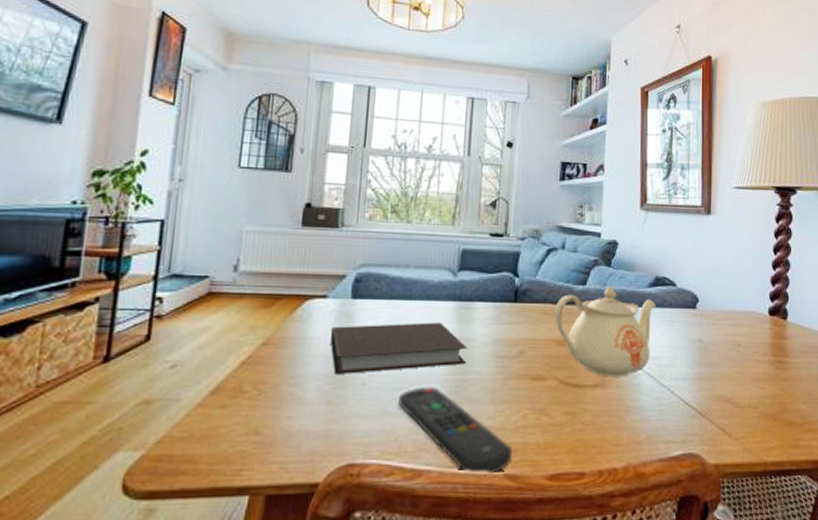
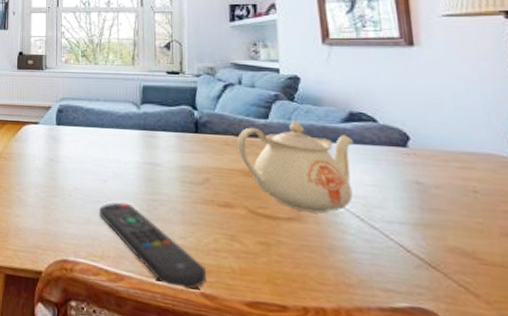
notebook: present [330,322,468,374] -> none [43,146,156,186]

